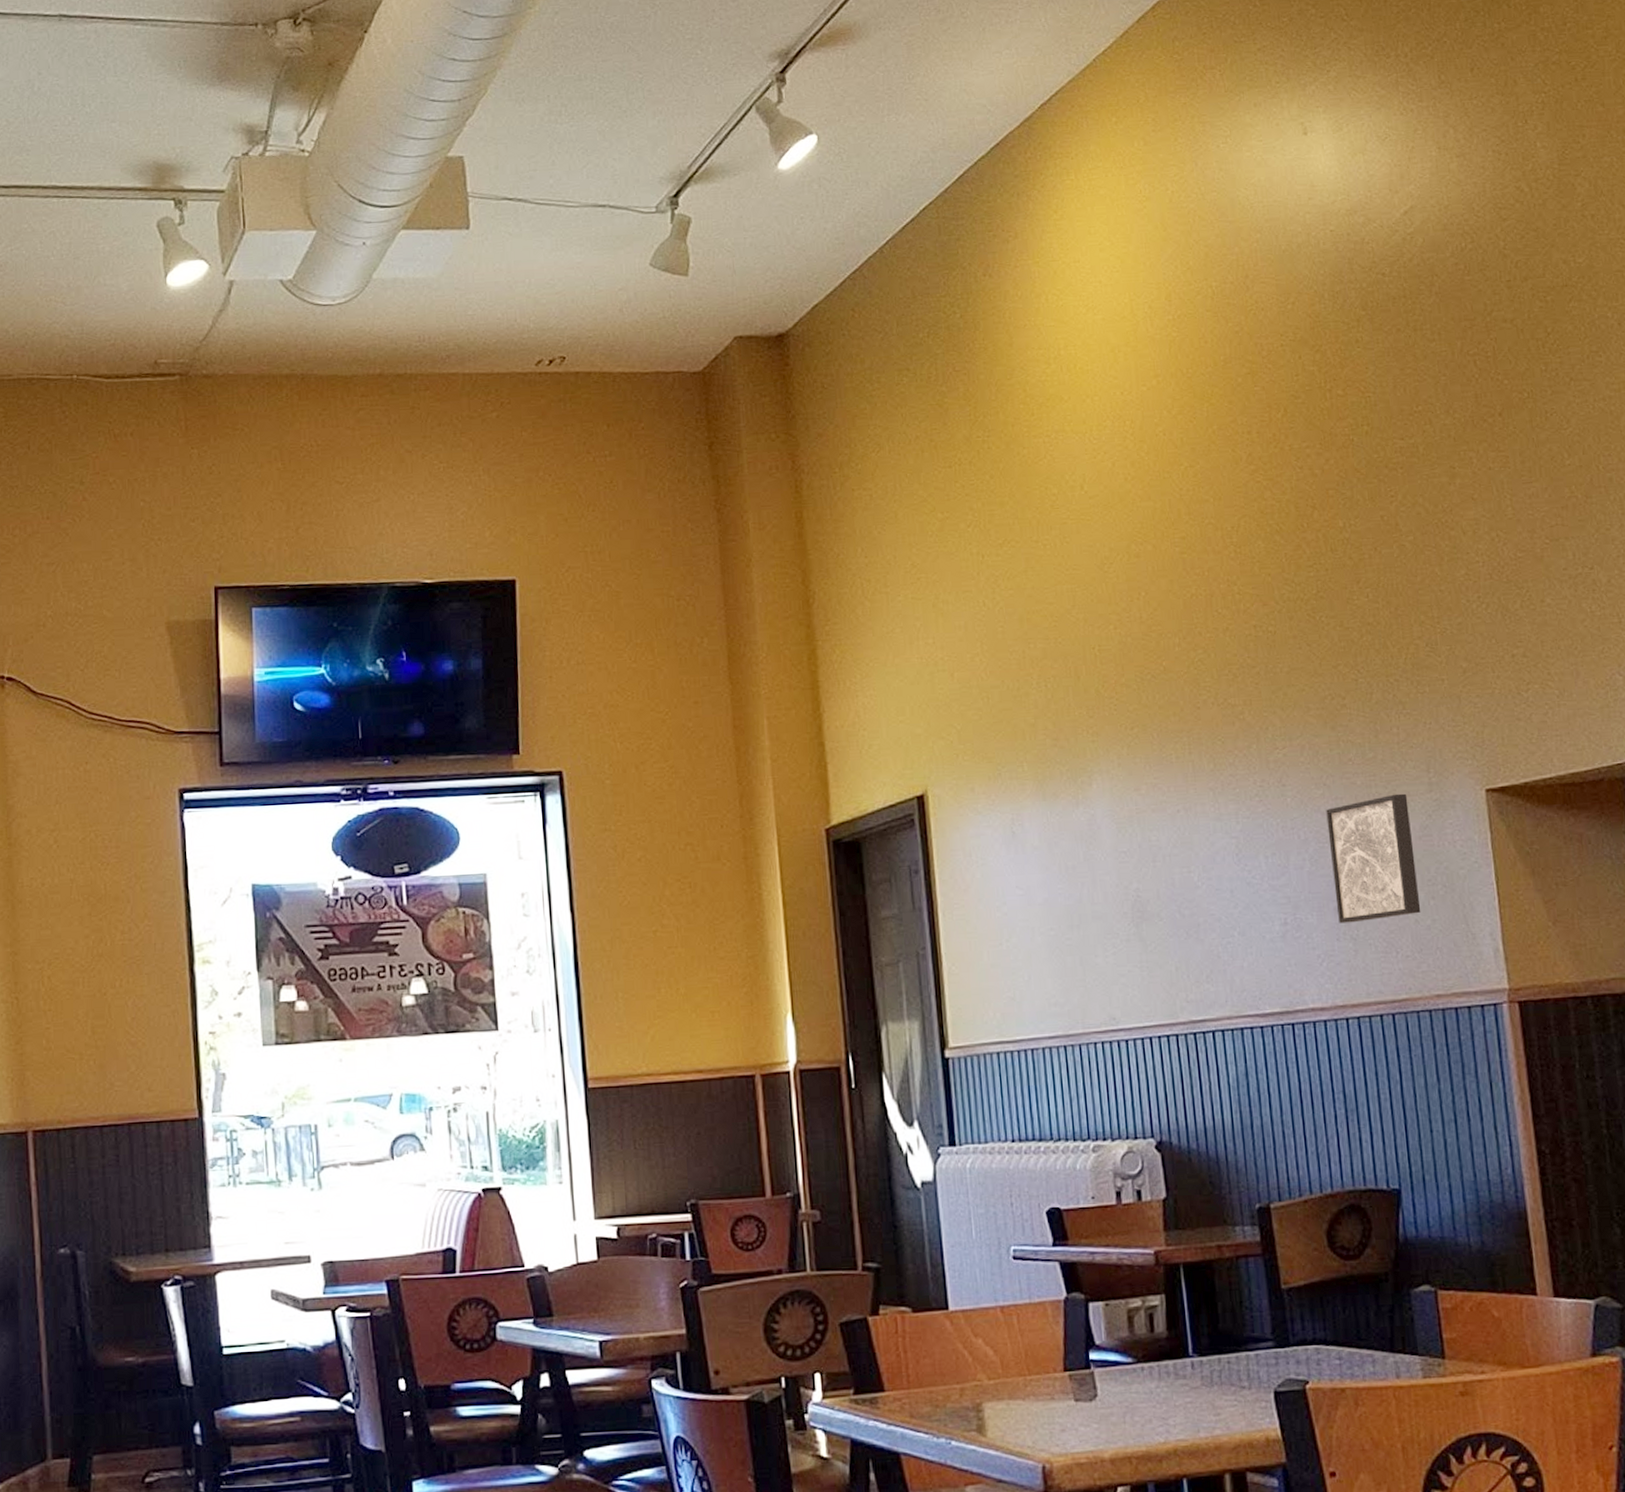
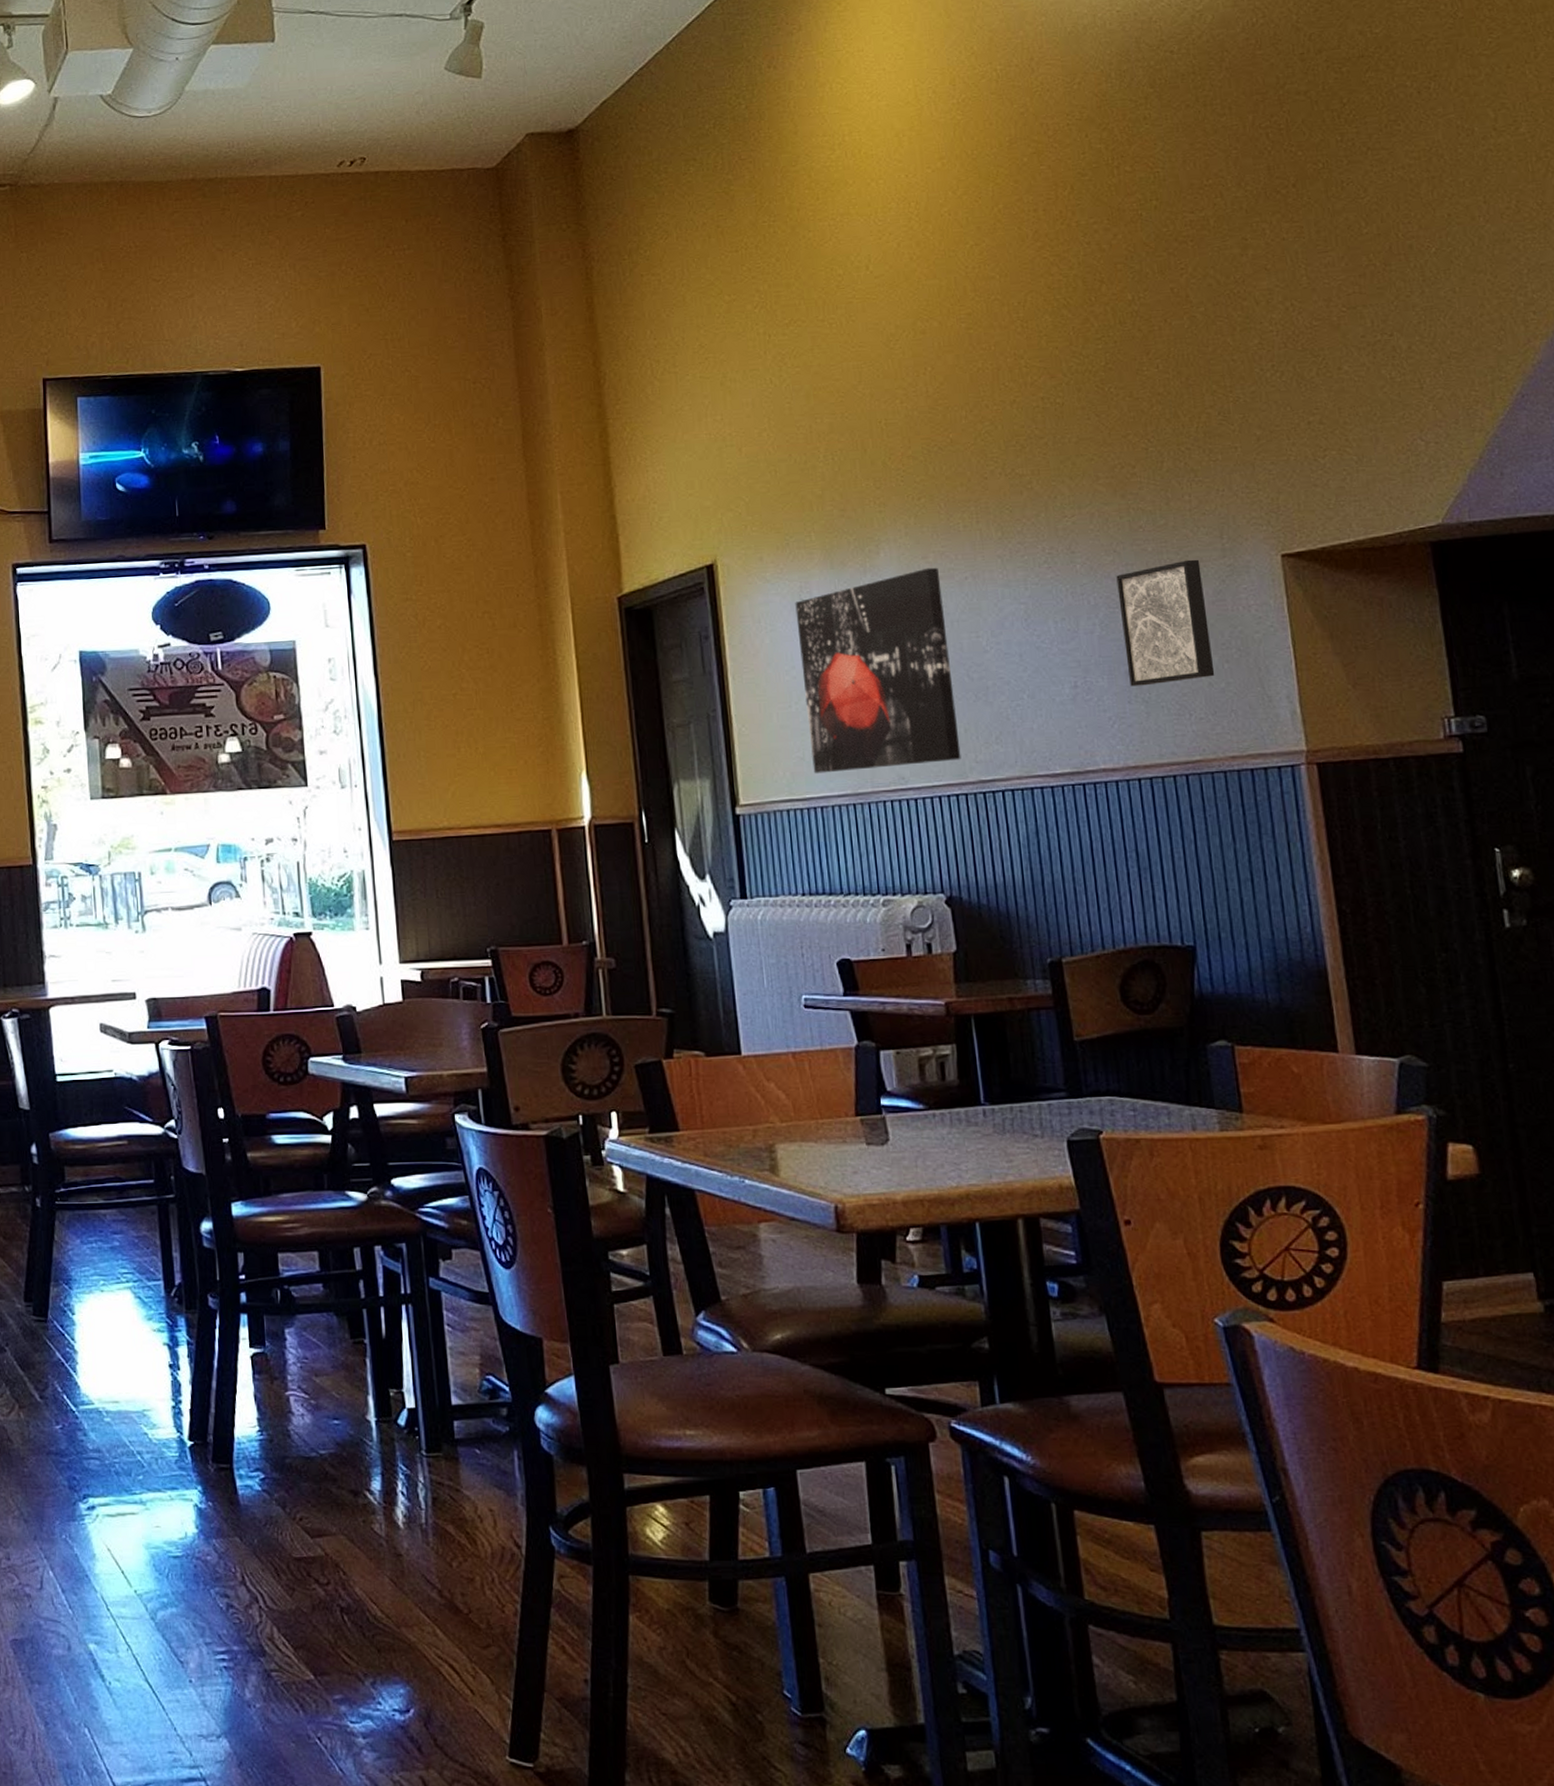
wall art: none [1007,799,1172,1014] -> present [795,567,961,773]

